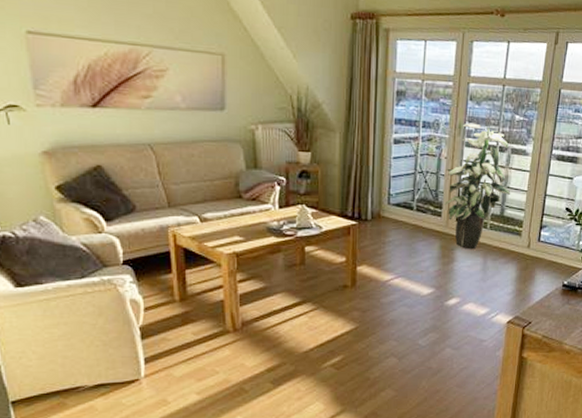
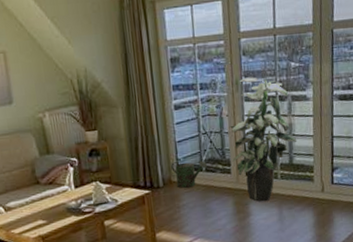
watering can: none [382,197,418,224] -> present [171,160,207,188]

